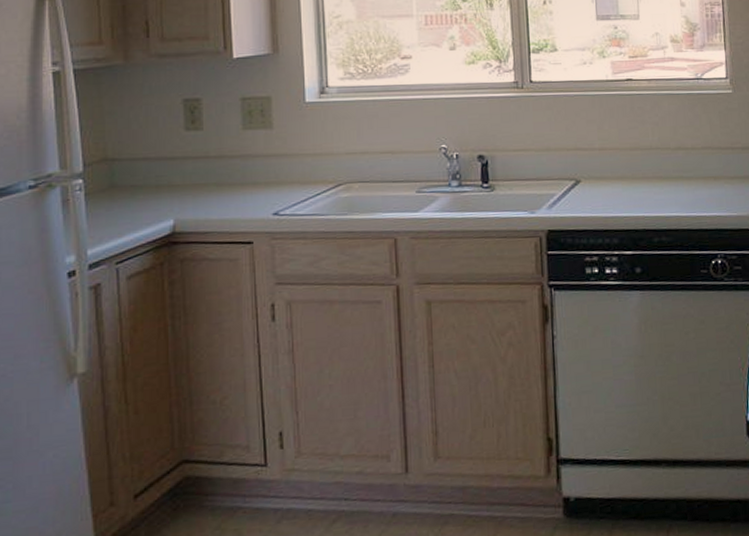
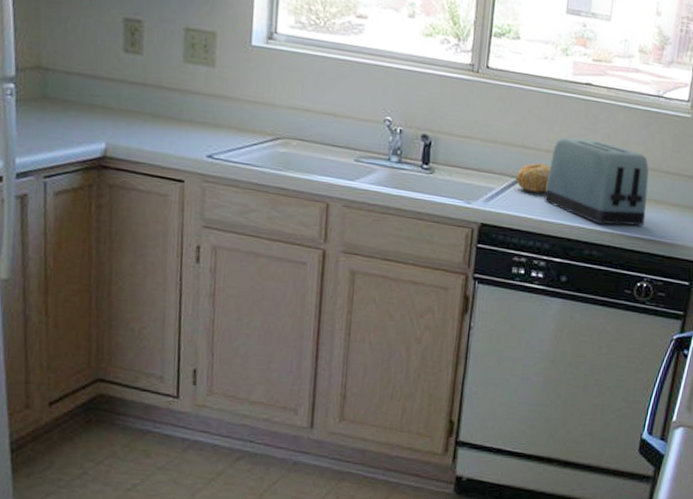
fruit: none [575,161,608,191] -> present [516,162,551,193]
toaster: none [605,130,708,210] -> present [544,137,649,226]

